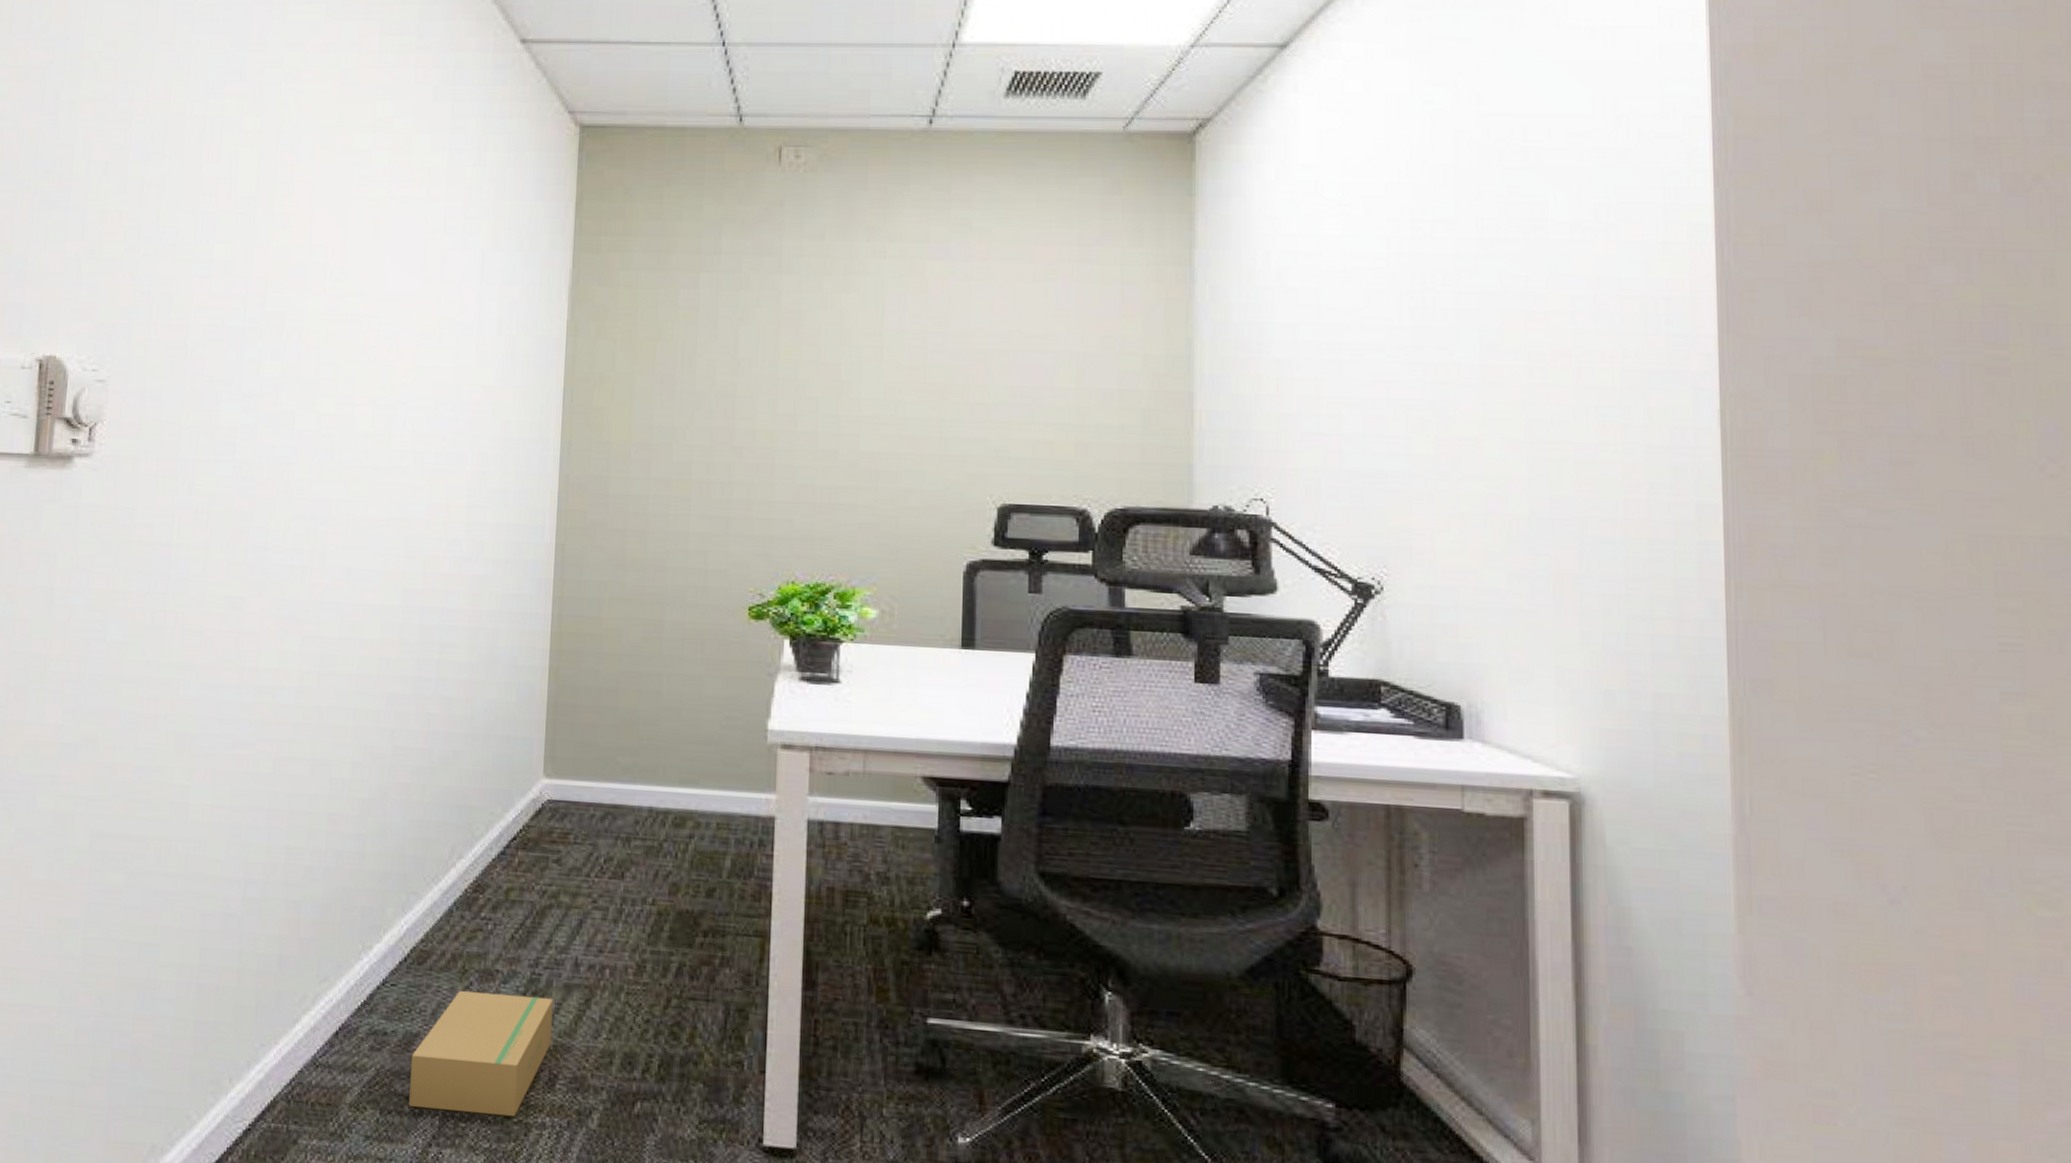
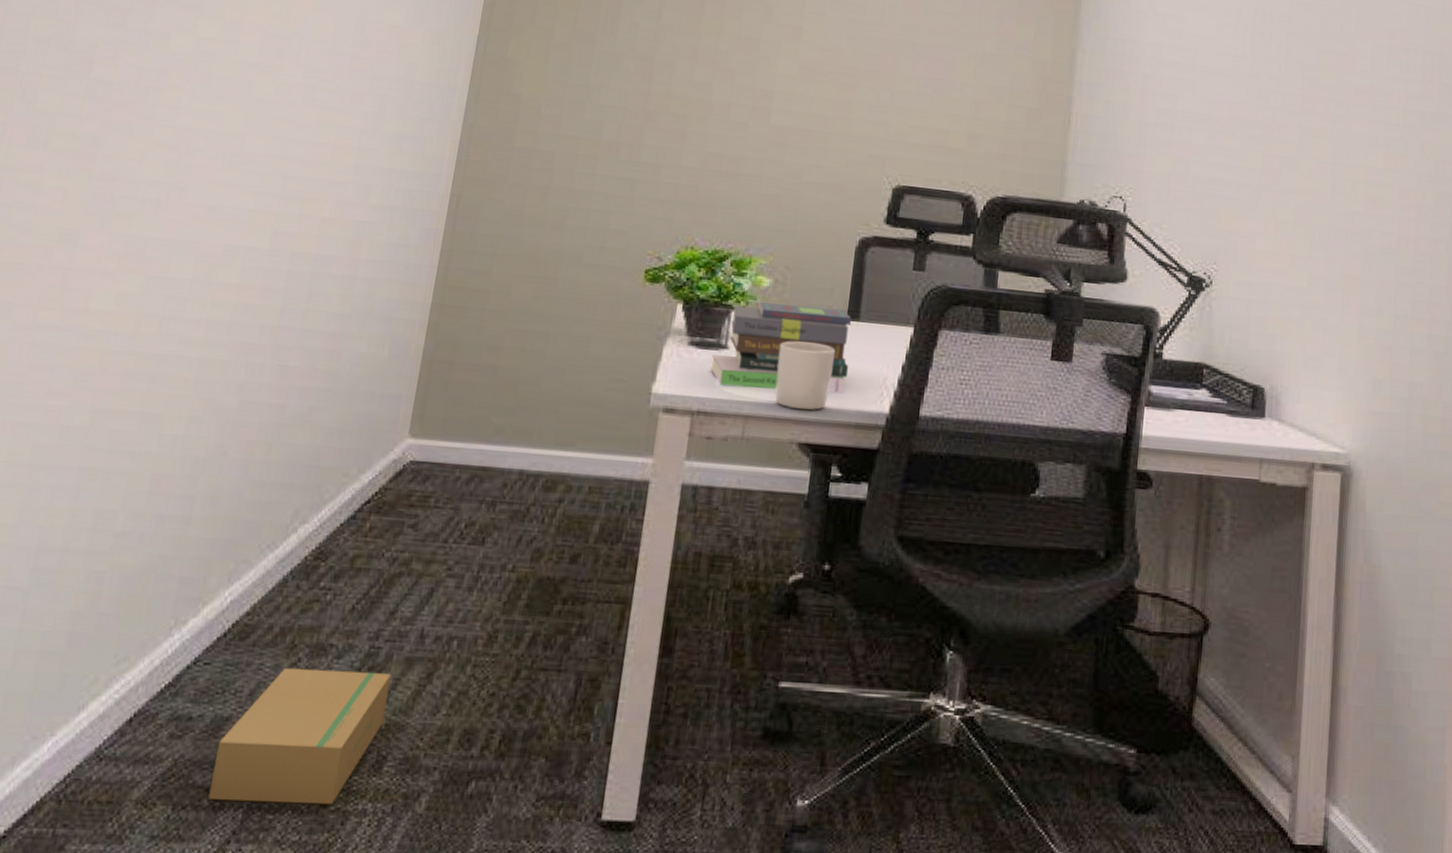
books: none [824,634,969,725] -> present [710,302,852,394]
mug: none [892,672,952,743] -> present [774,340,835,410]

